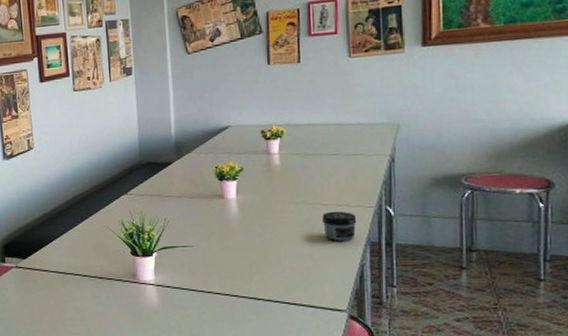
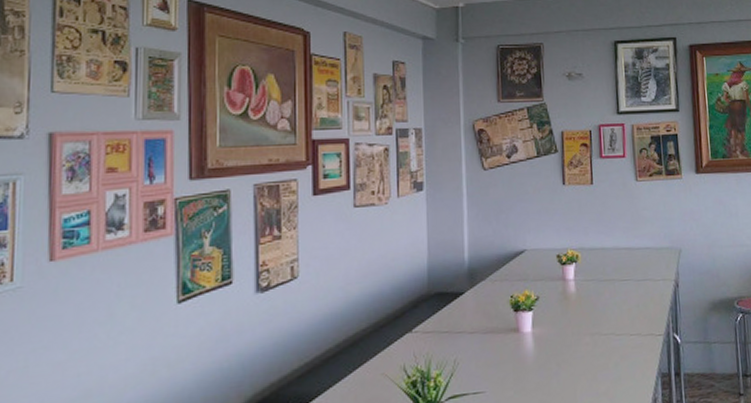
jar: present [322,211,357,242] -> none [616,341,649,375]

